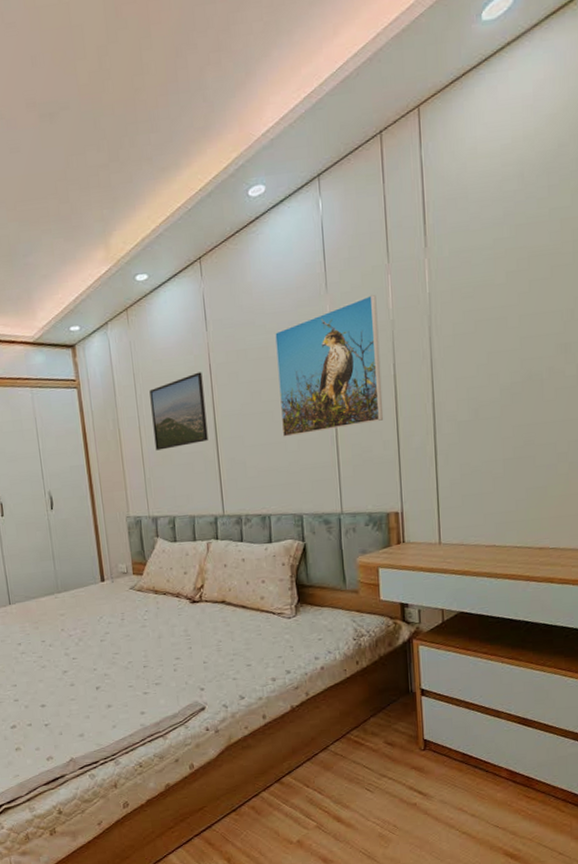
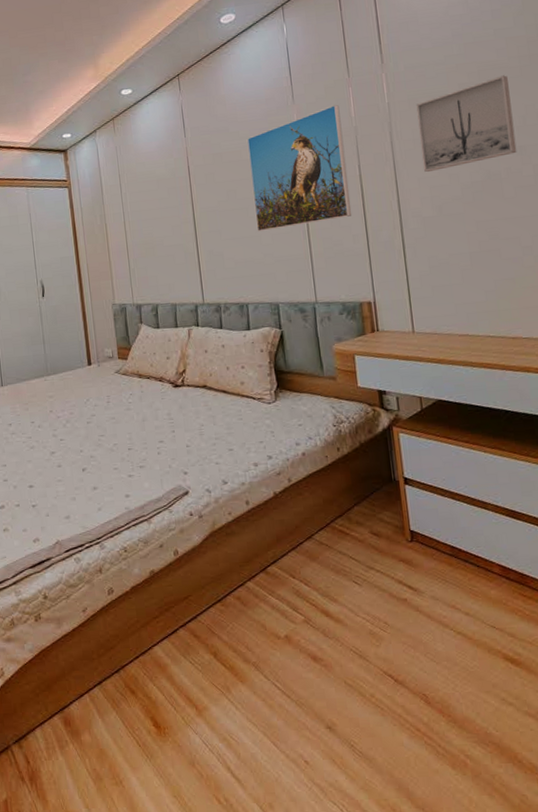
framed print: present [149,372,208,451] -> none [133,173,188,243]
wall art: none [459,262,562,371] -> present [416,75,517,172]

